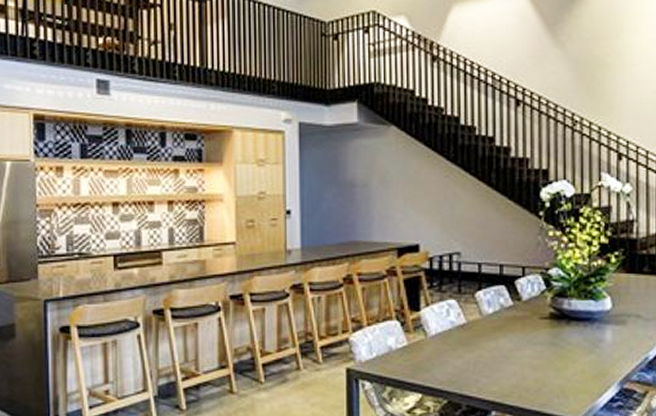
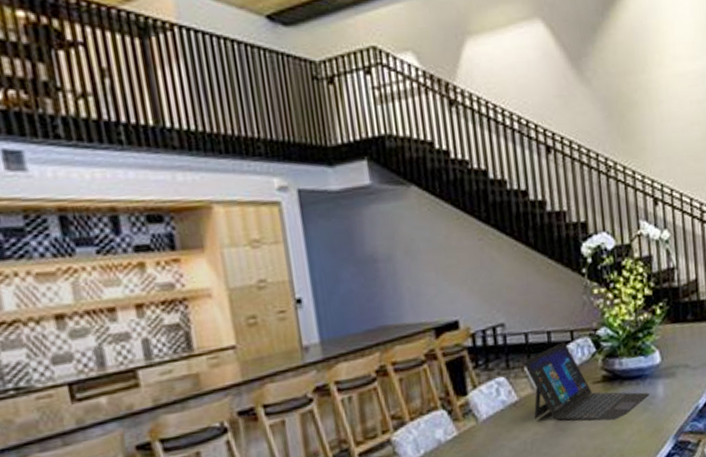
laptop: none [474,276,596,357] -> present [523,342,649,422]

